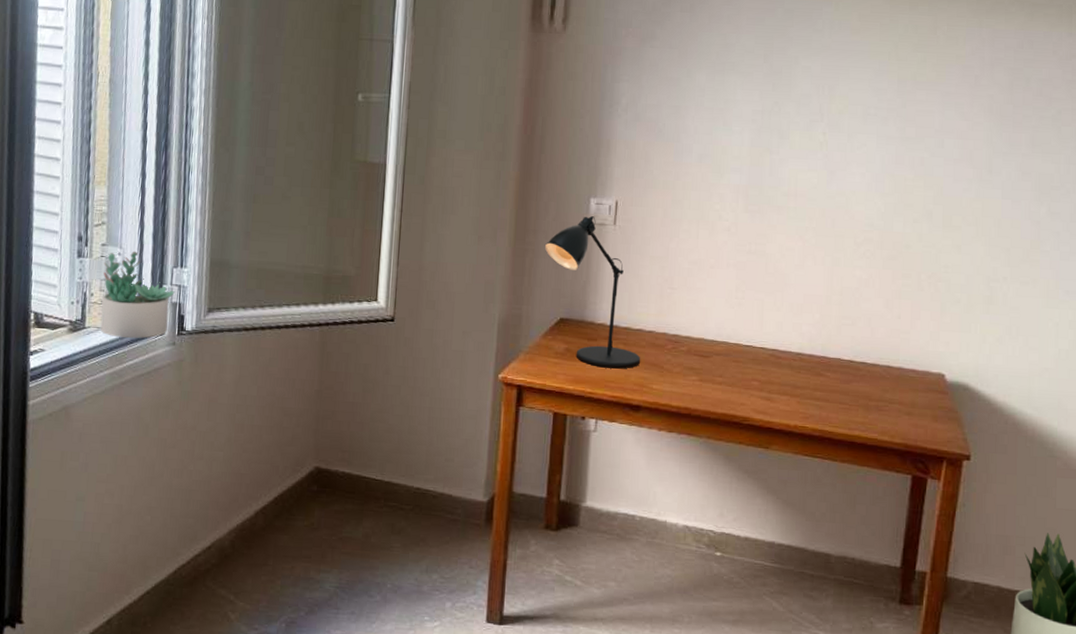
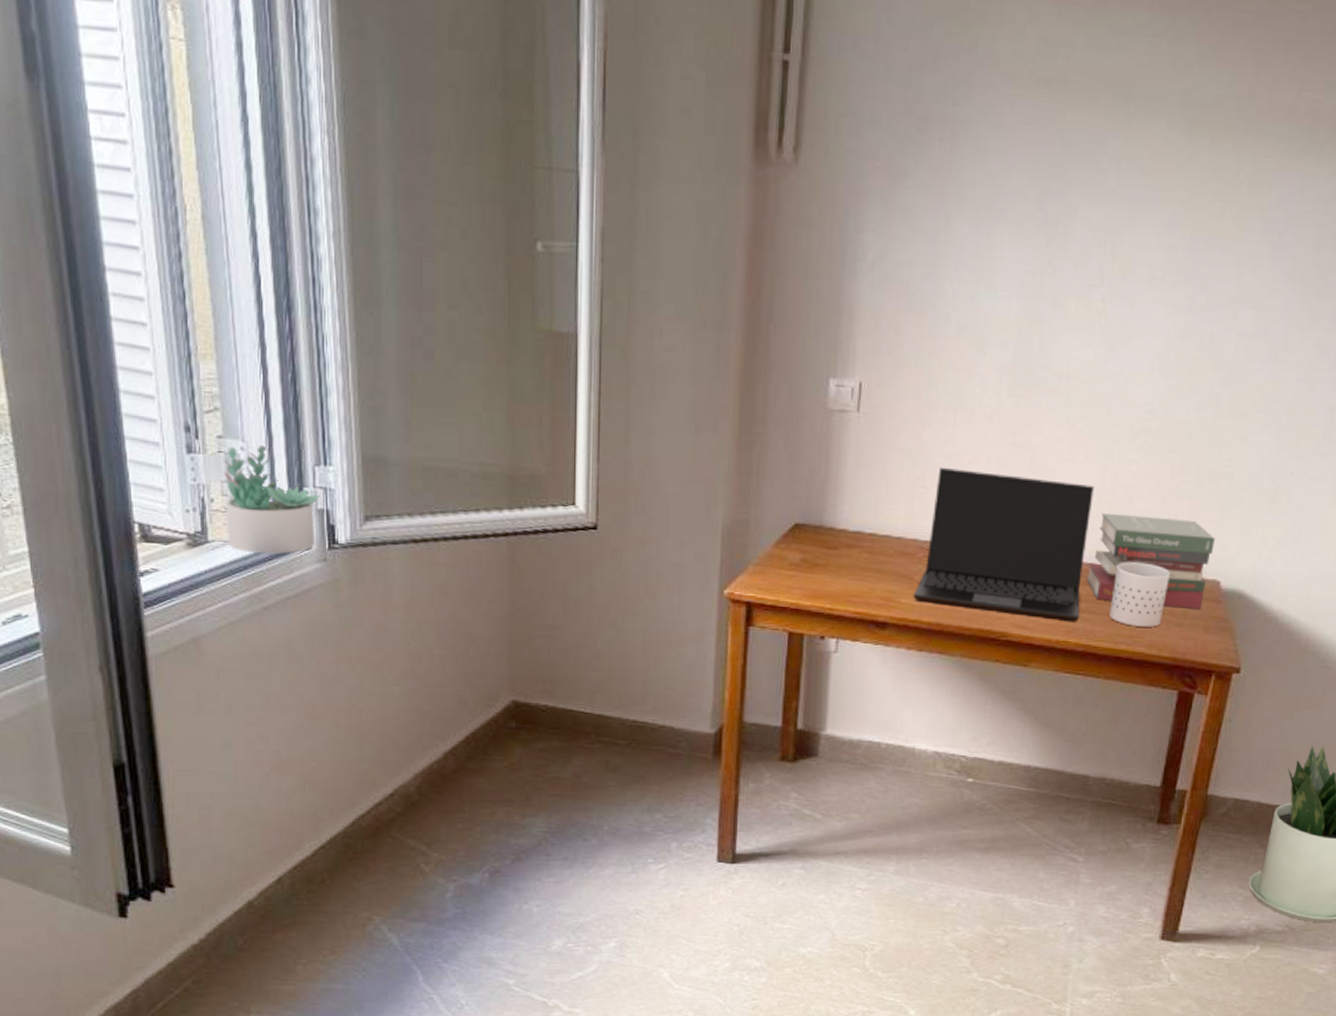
desk lamp: present [544,216,641,369] -> none [775,401,888,581]
laptop: none [663,271,823,408] -> present [913,467,1094,621]
books: none [819,311,937,400] -> present [1086,512,1215,609]
mug: none [843,355,897,415] -> present [1109,562,1170,627]

